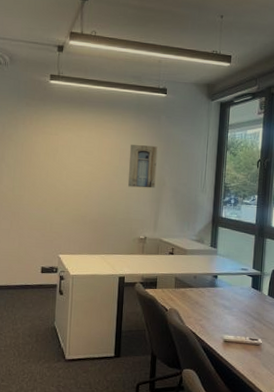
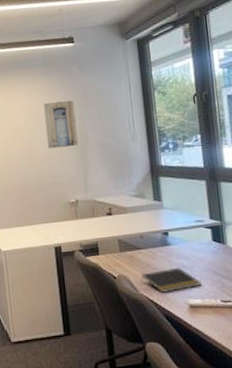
notepad: none [189,306,237,328] -> present [141,267,202,294]

